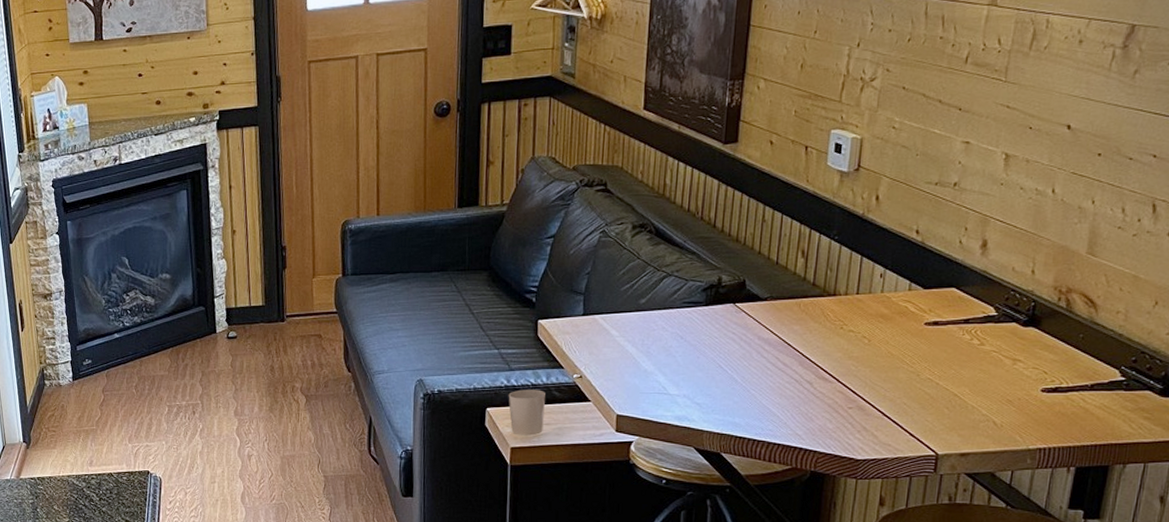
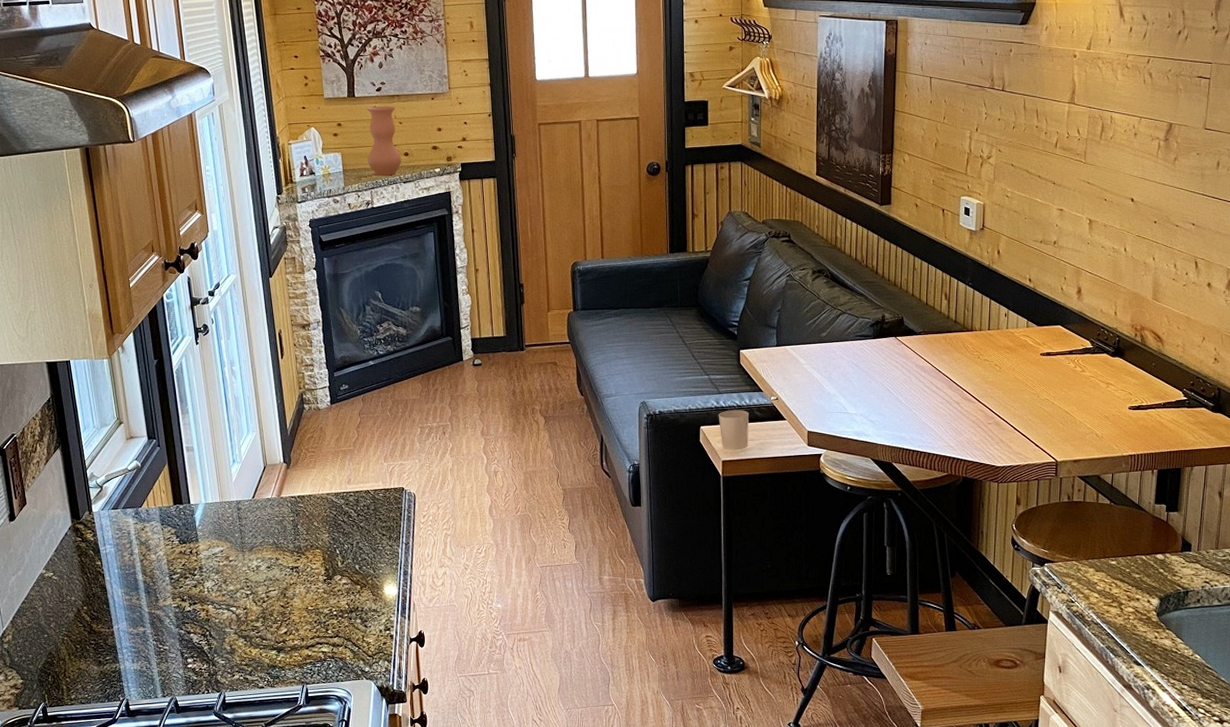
vase: none [115,49,153,129] -> present [366,106,402,177]

